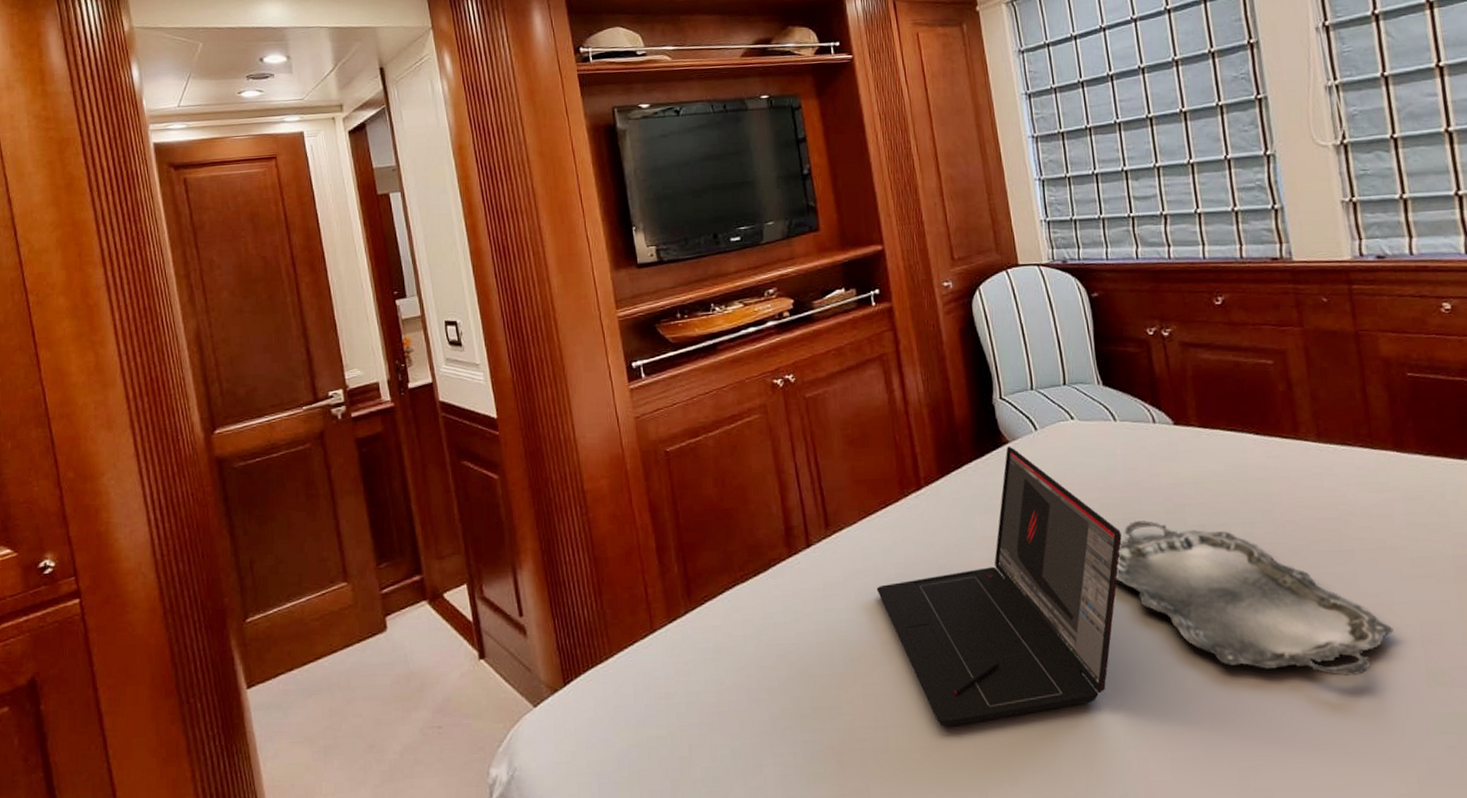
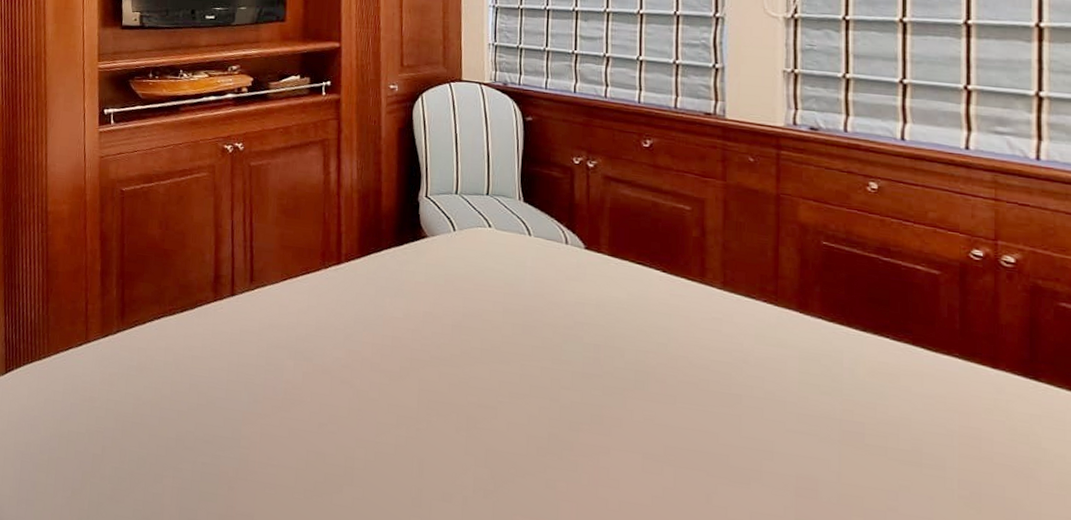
laptop: present [876,446,1122,727] -> none [287,240,519,483]
serving tray: present [1116,520,1394,676] -> none [508,329,769,512]

